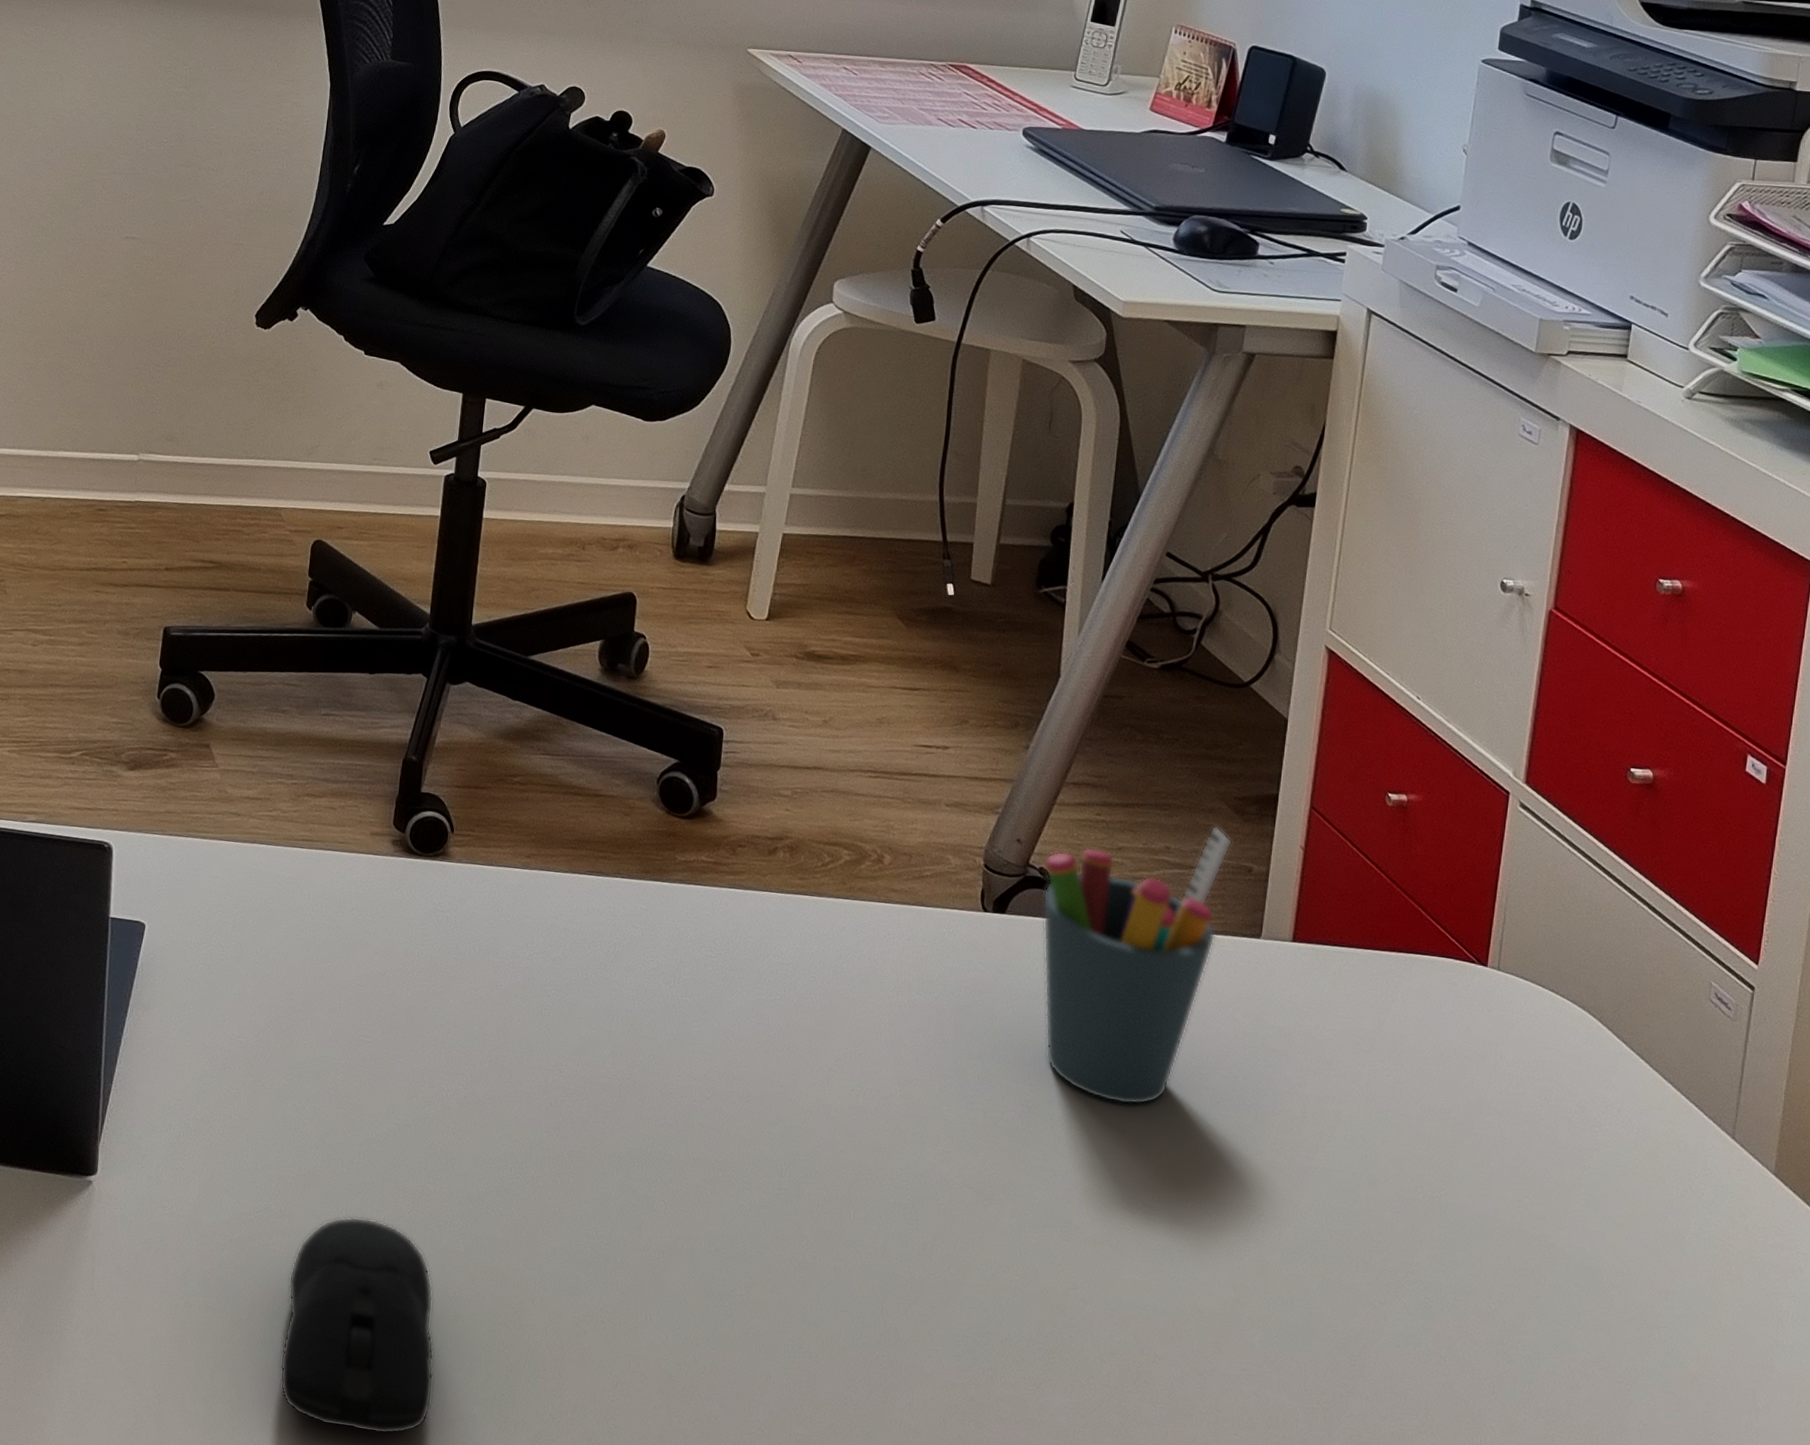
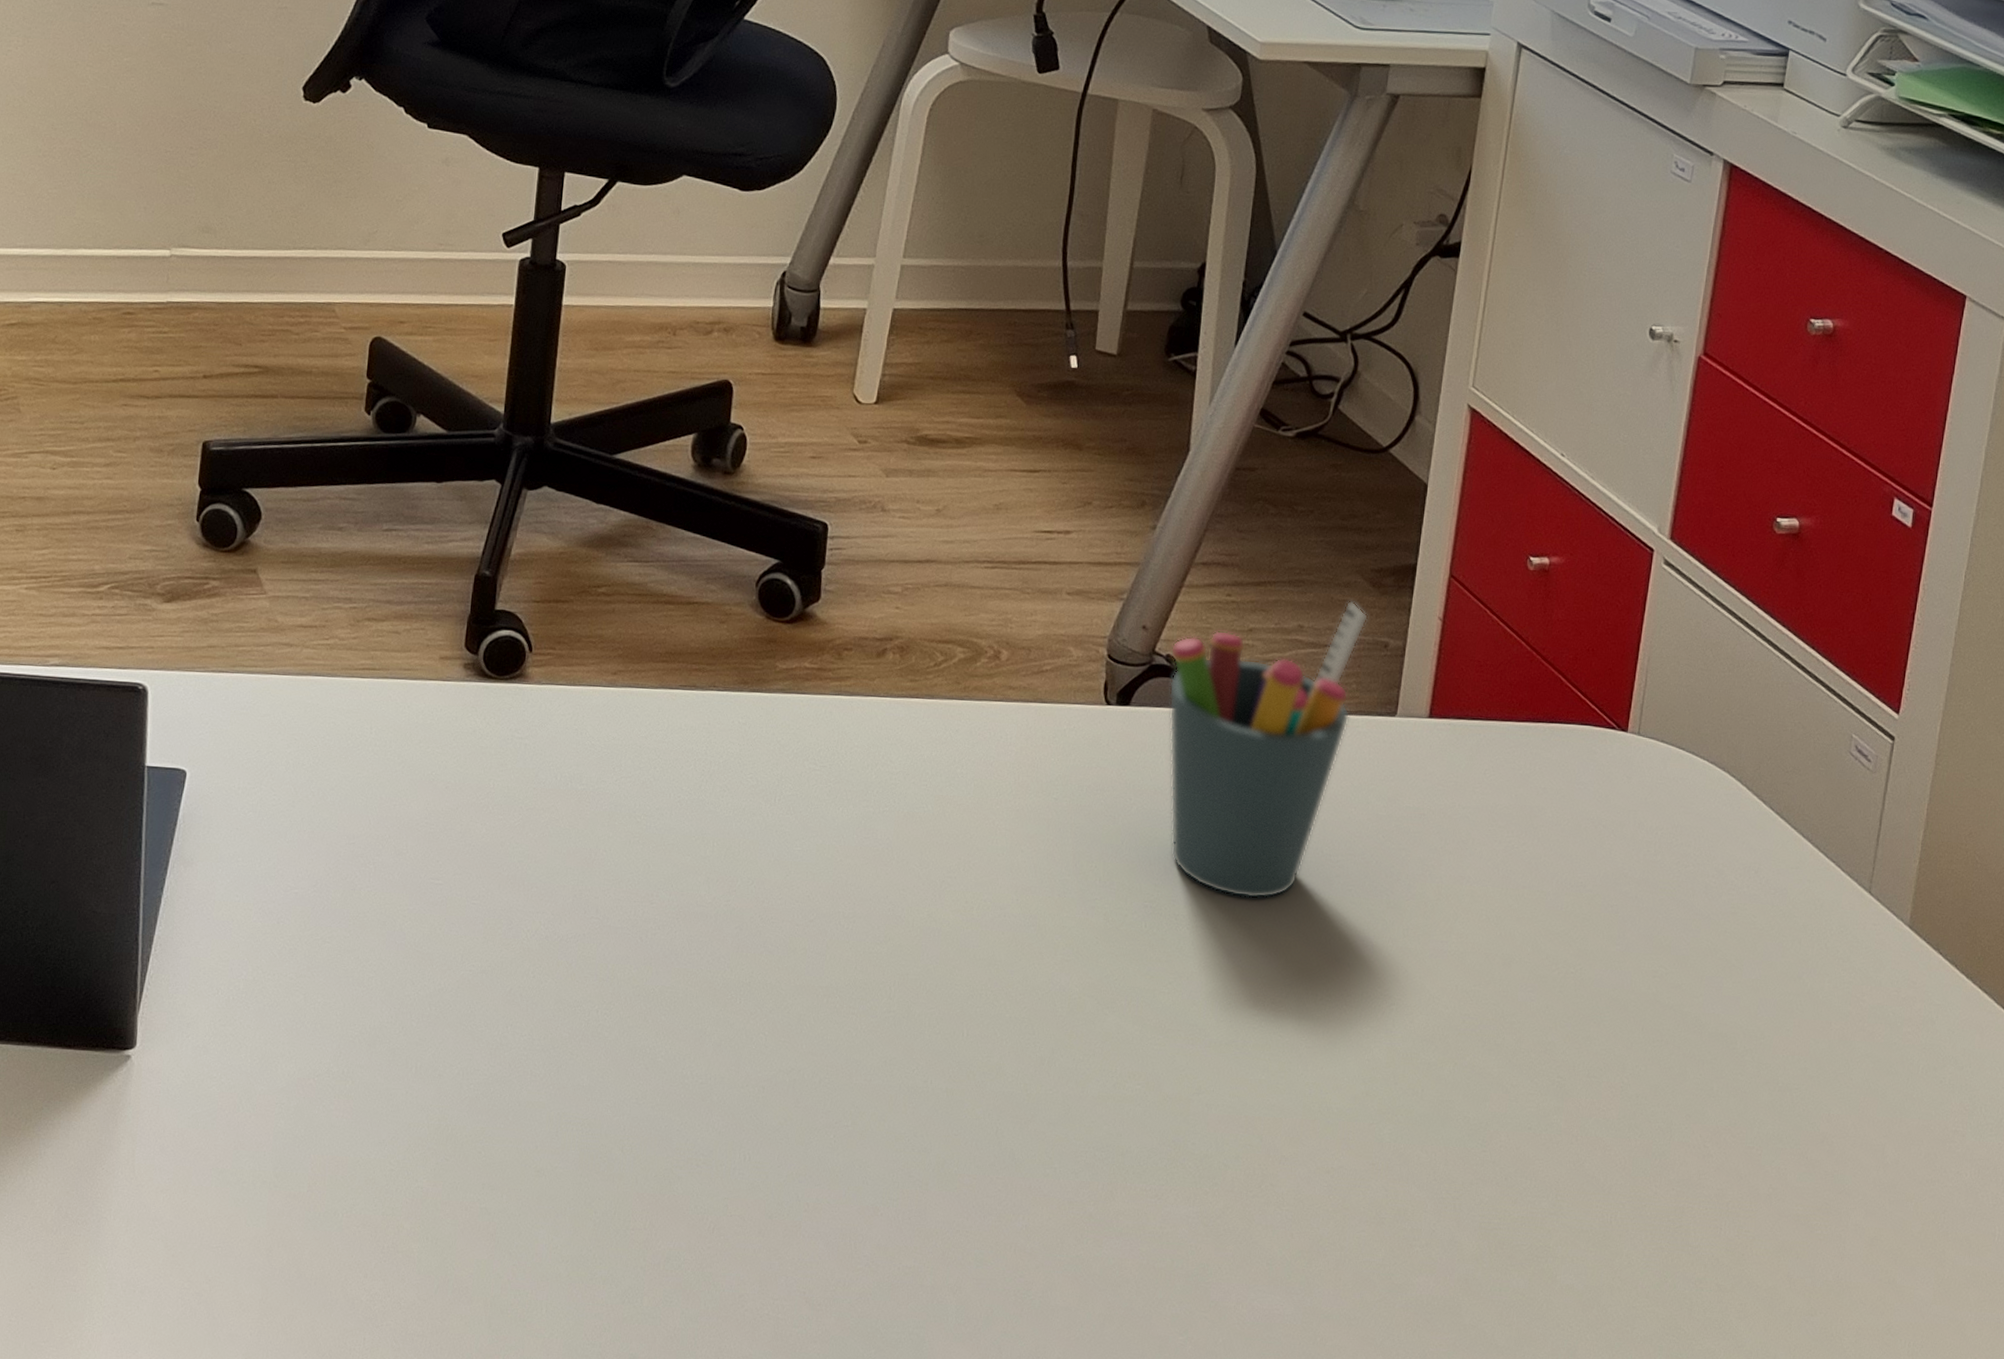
computer mouse: present [279,1216,434,1435] -> none [344,1073,515,1303]

